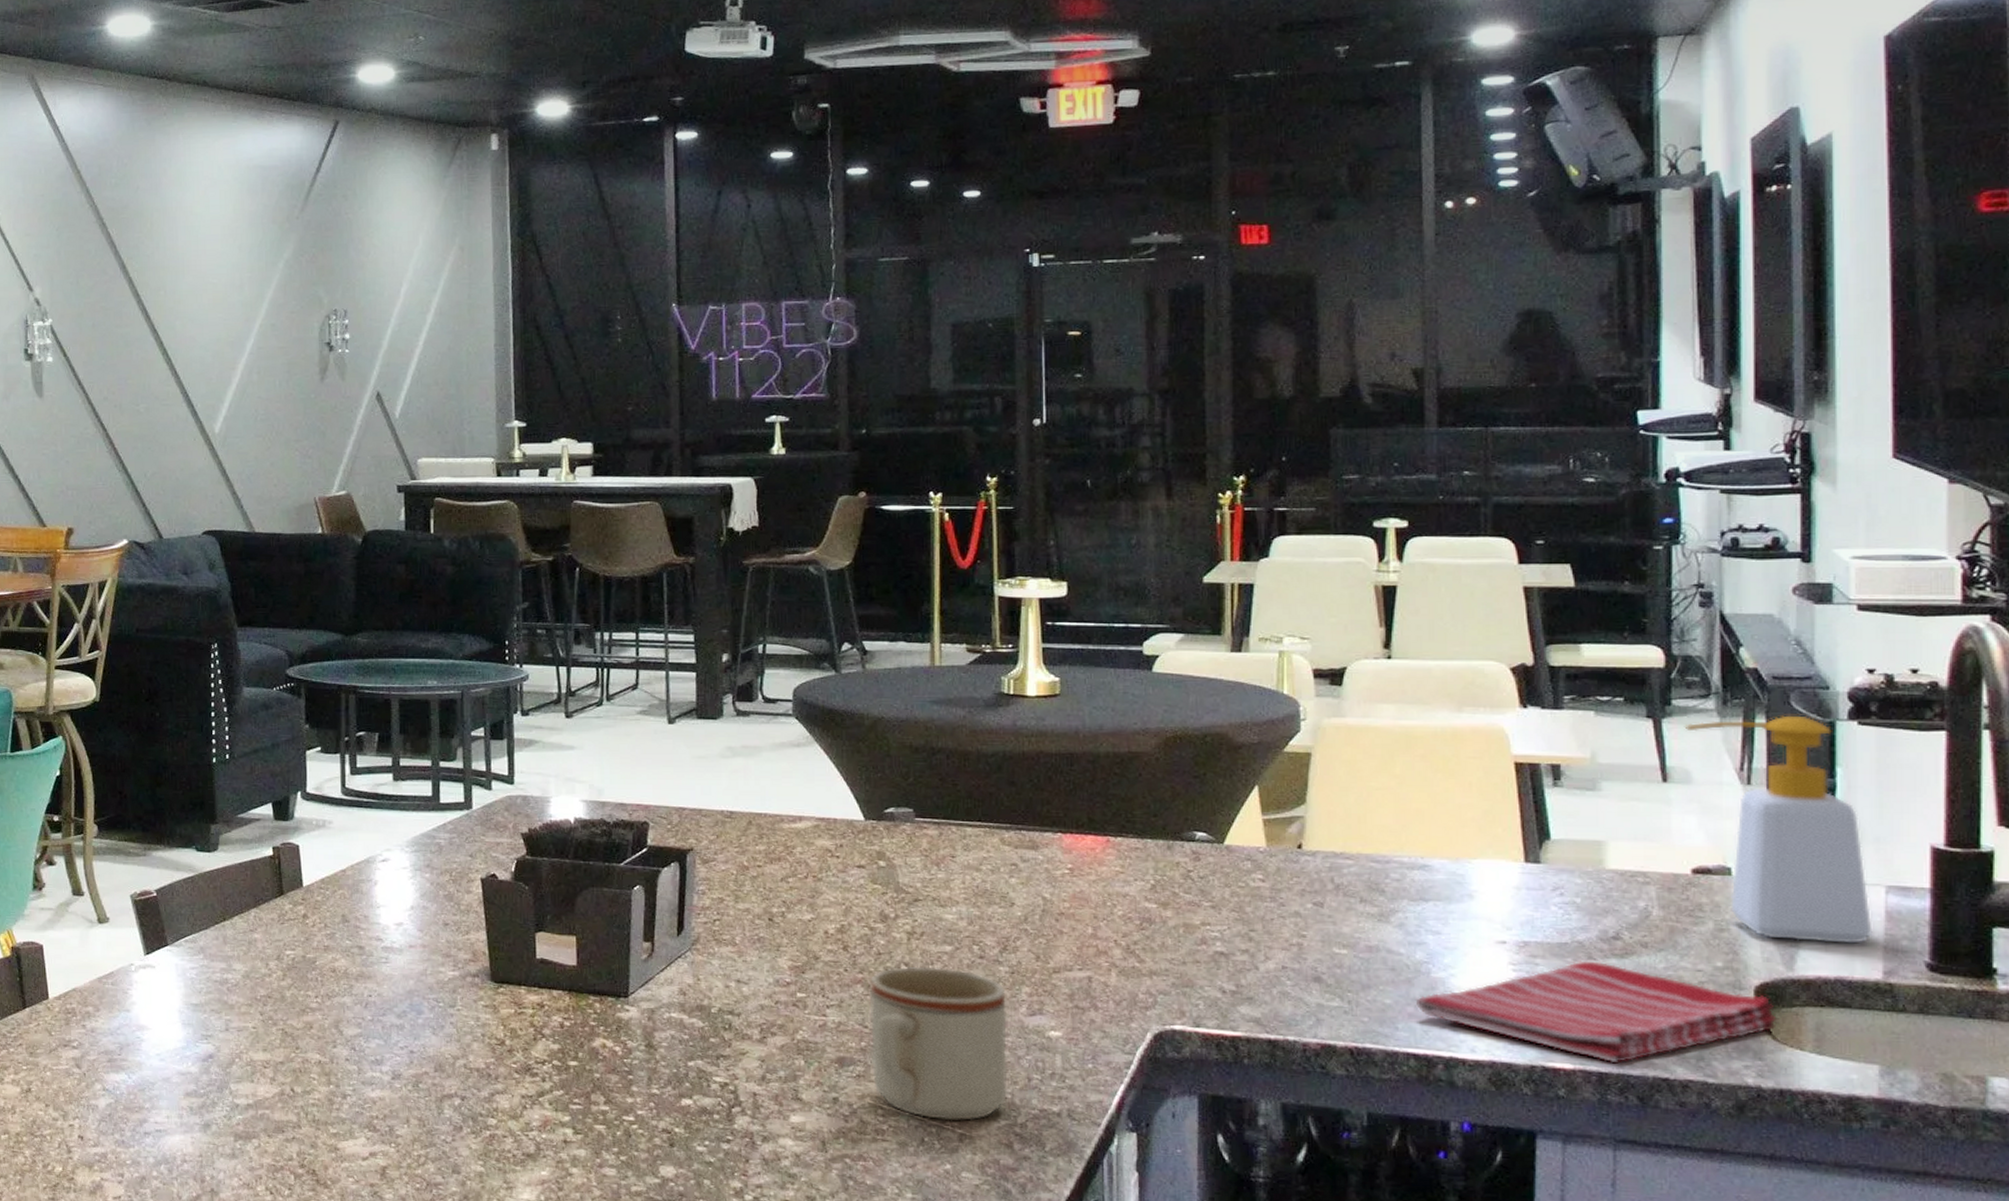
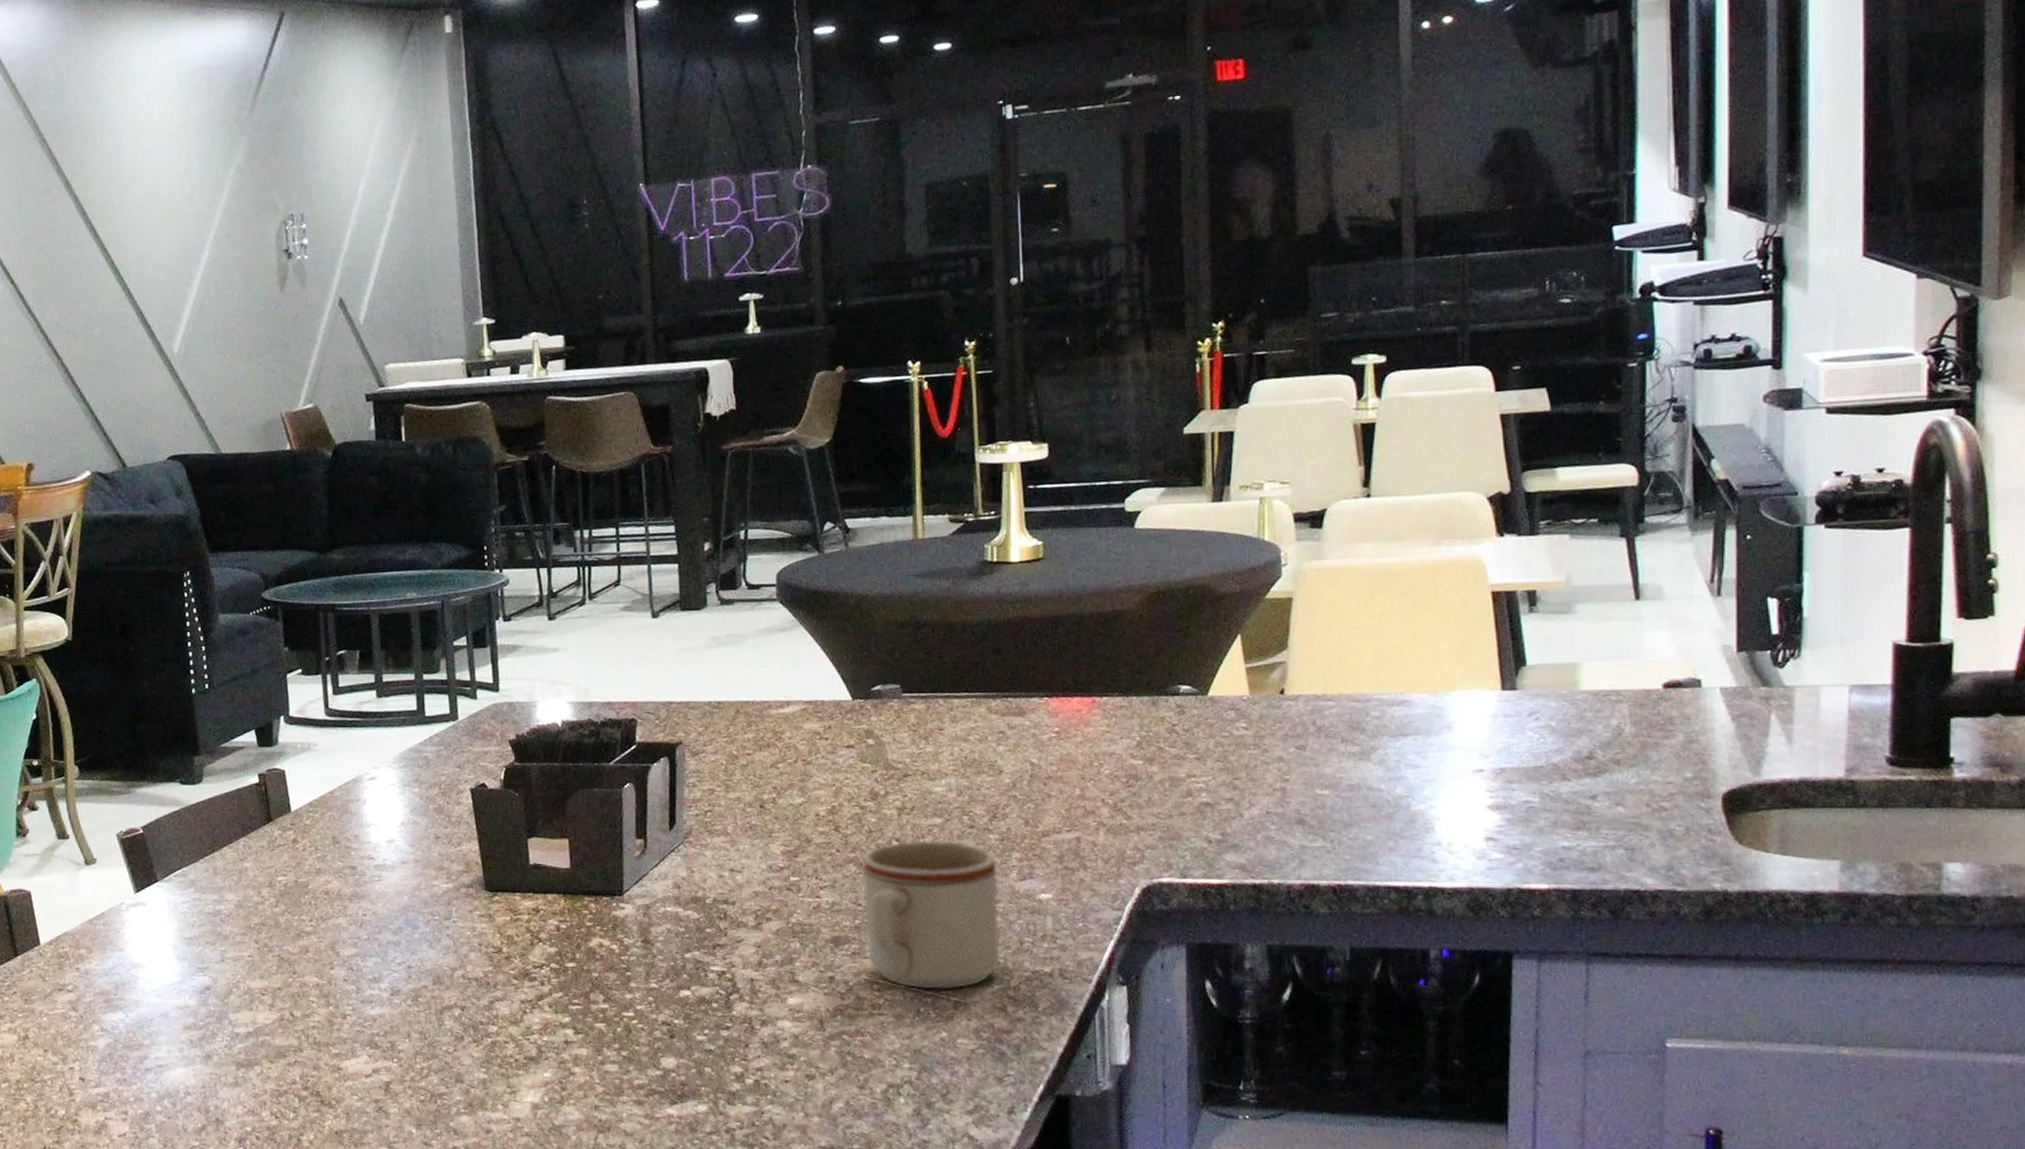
dish towel: present [1415,960,1777,1064] -> none [1395,781,1743,880]
soap bottle: present [1684,715,1873,944] -> none [1656,523,1836,746]

